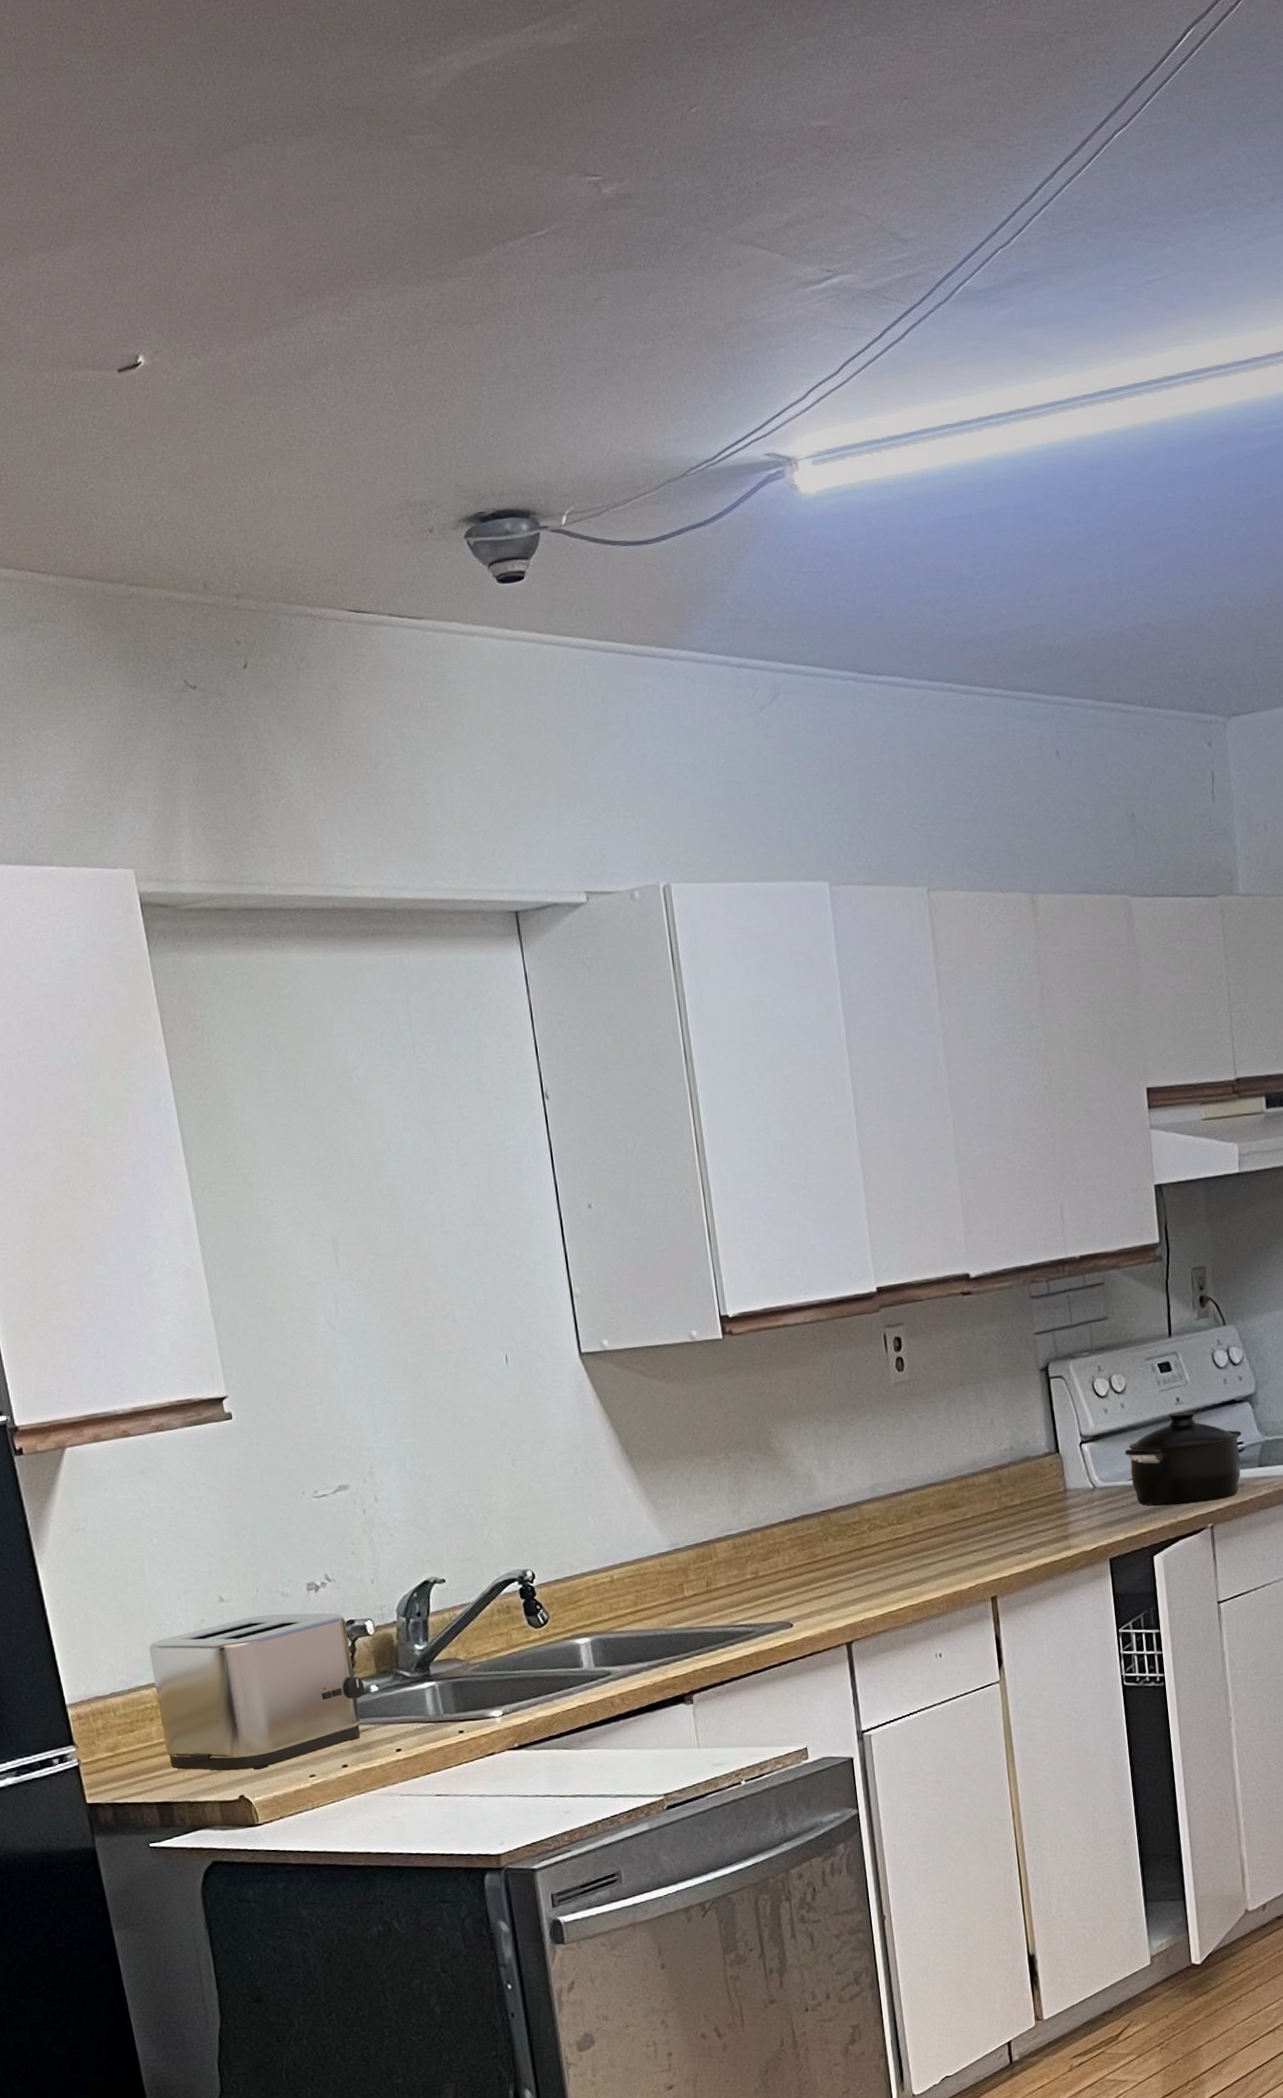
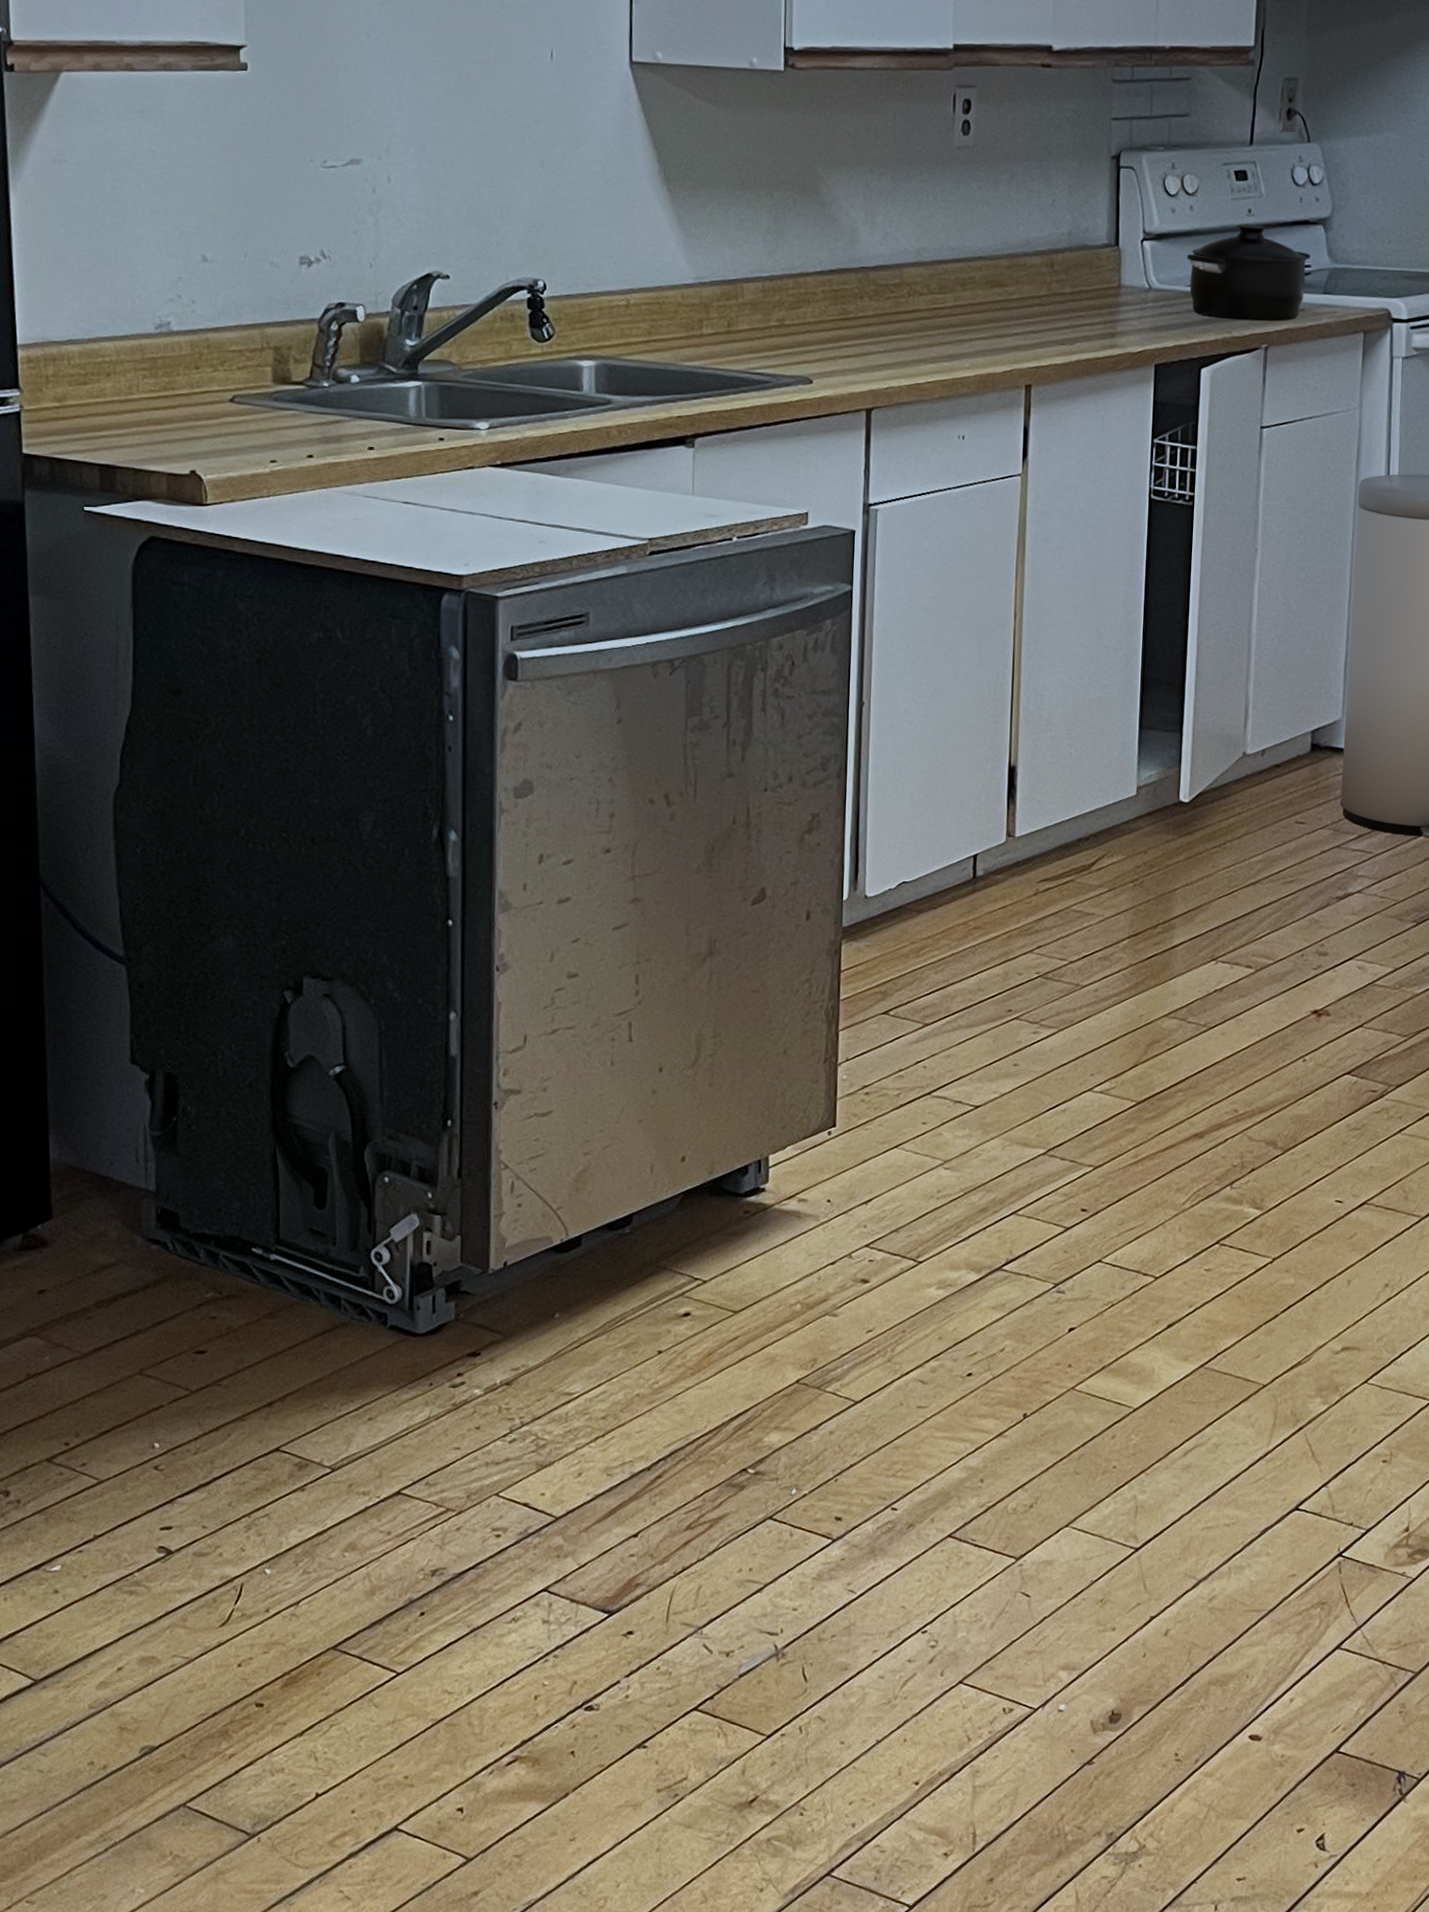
toaster: present [149,1613,365,1771] -> none [117,282,345,447]

